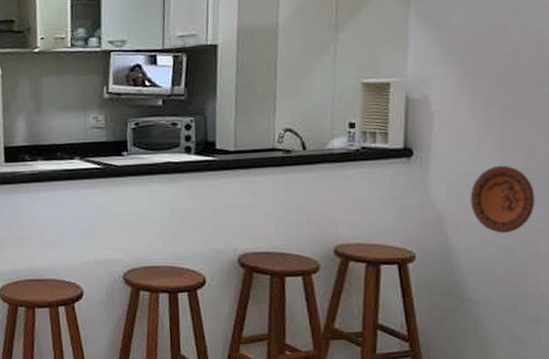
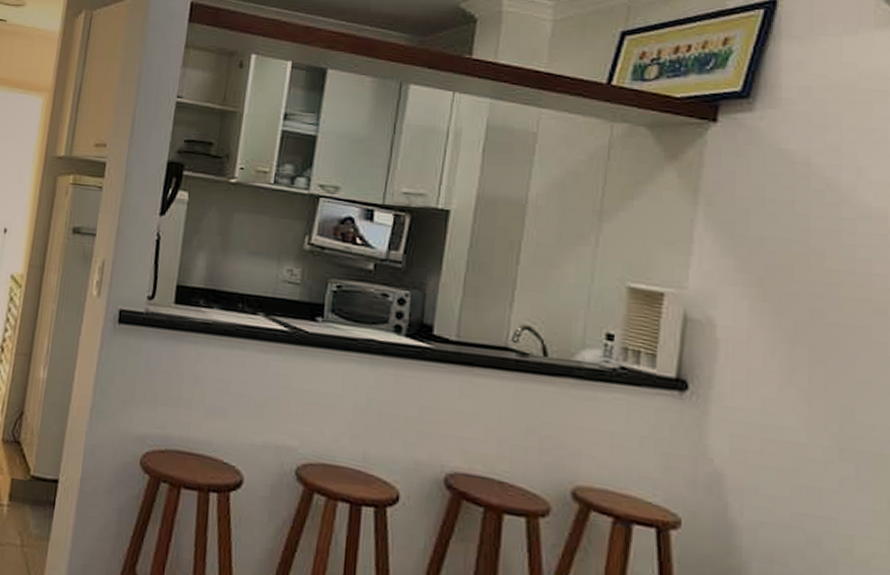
decorative plate: present [470,165,535,233] -> none [761,424,853,517]

